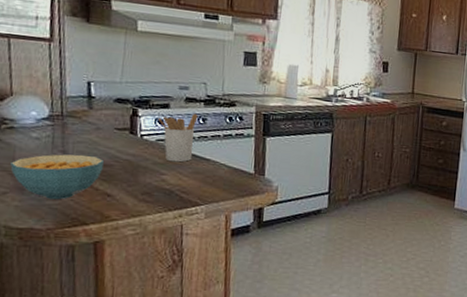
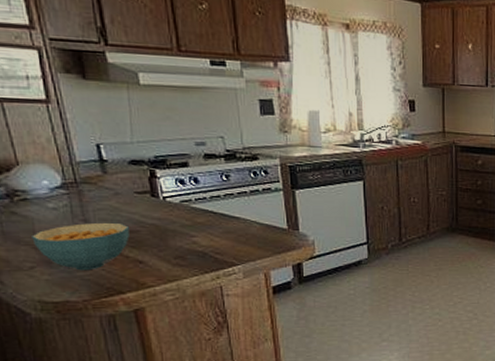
utensil holder: present [158,113,198,162] -> none [178,170,221,223]

